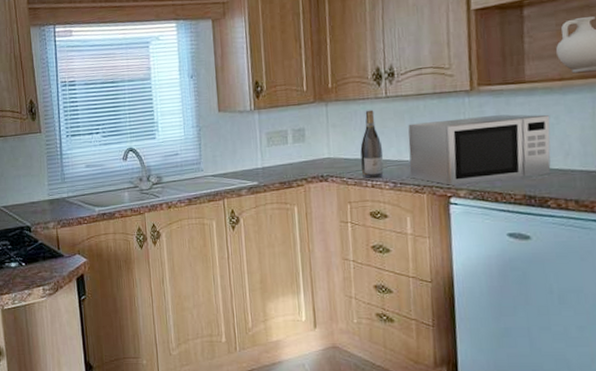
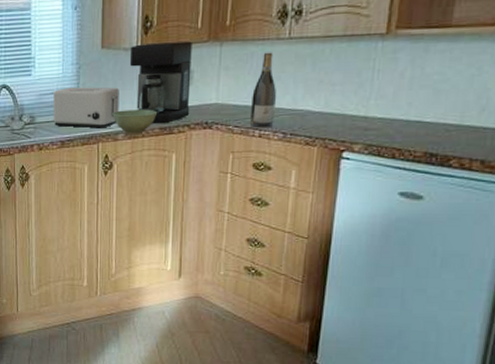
toaster: none [177,146,240,186] -> present [53,87,119,129]
bowl: none [234,165,276,191] -> present [112,109,158,135]
coffee maker: none [244,103,306,179] -> present [129,41,192,124]
microwave: present [408,114,551,186] -> none [302,62,472,139]

